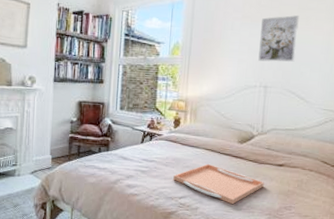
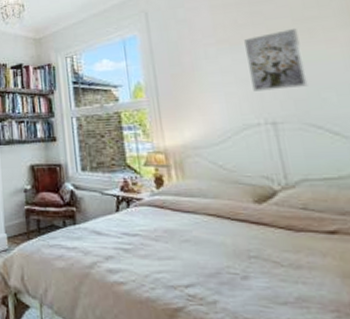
serving tray: present [173,163,264,205] -> none [170,235,314,296]

